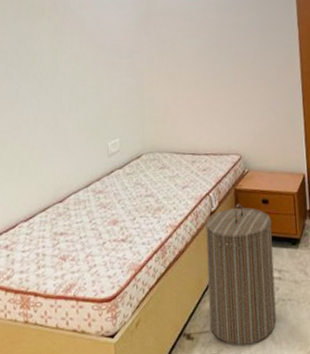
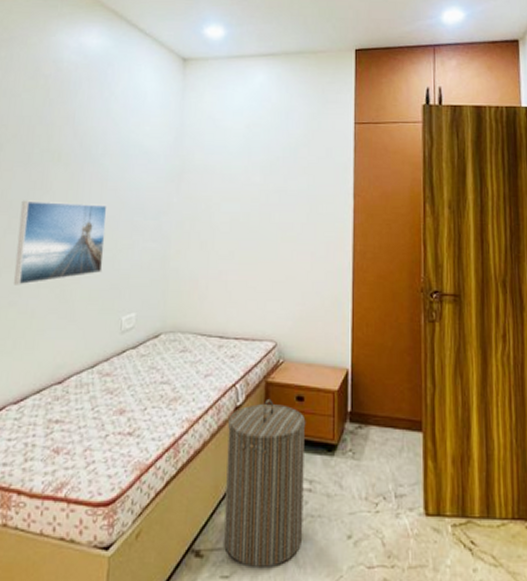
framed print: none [14,48,88,122] -> present [14,200,108,285]

